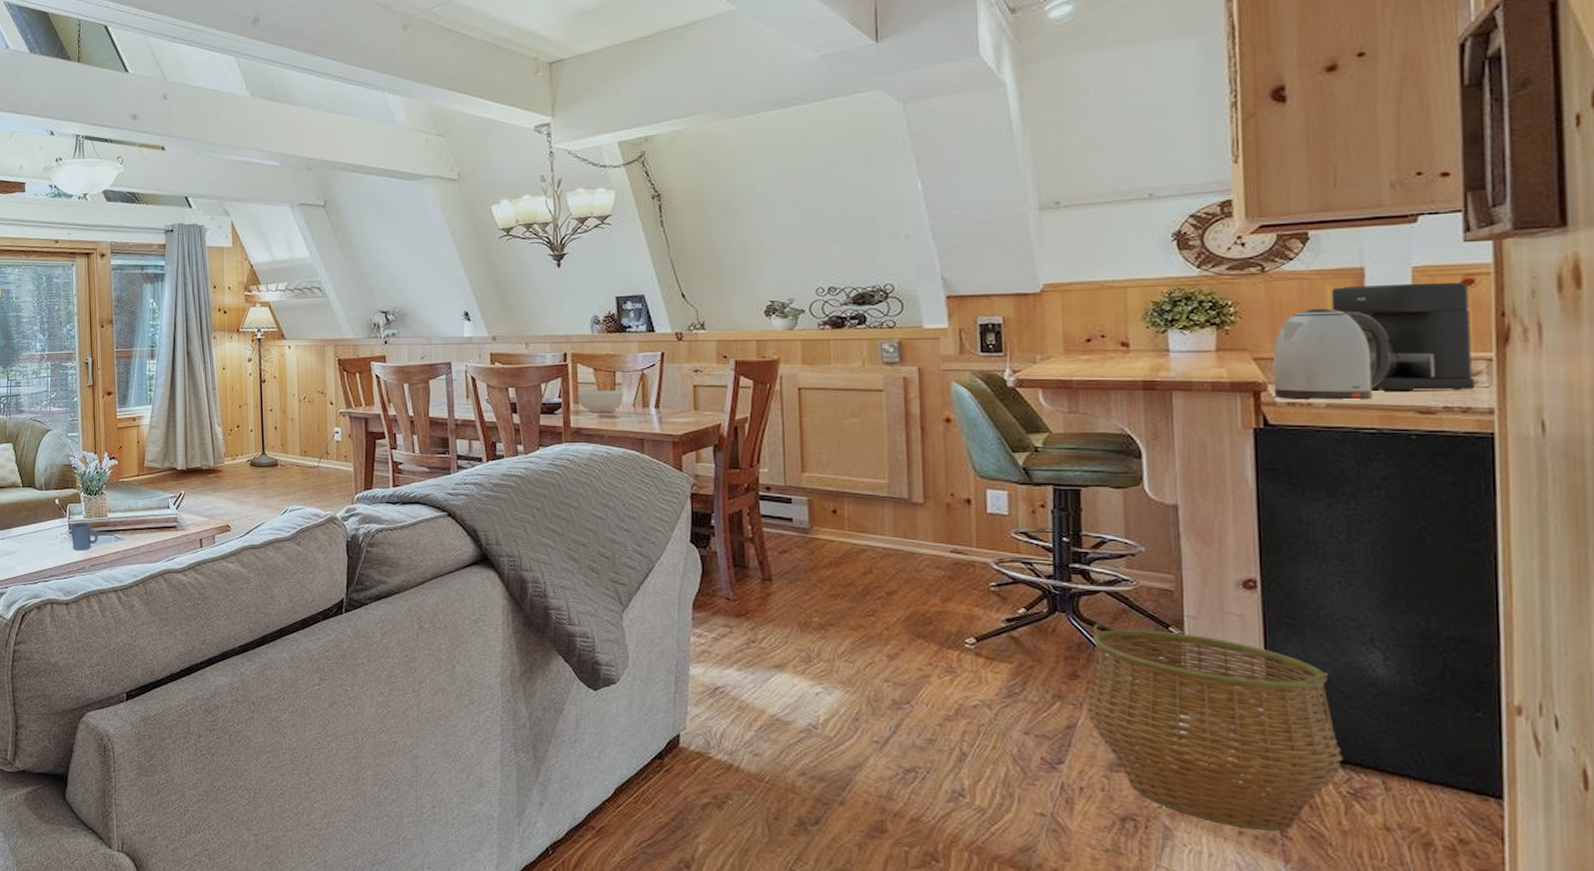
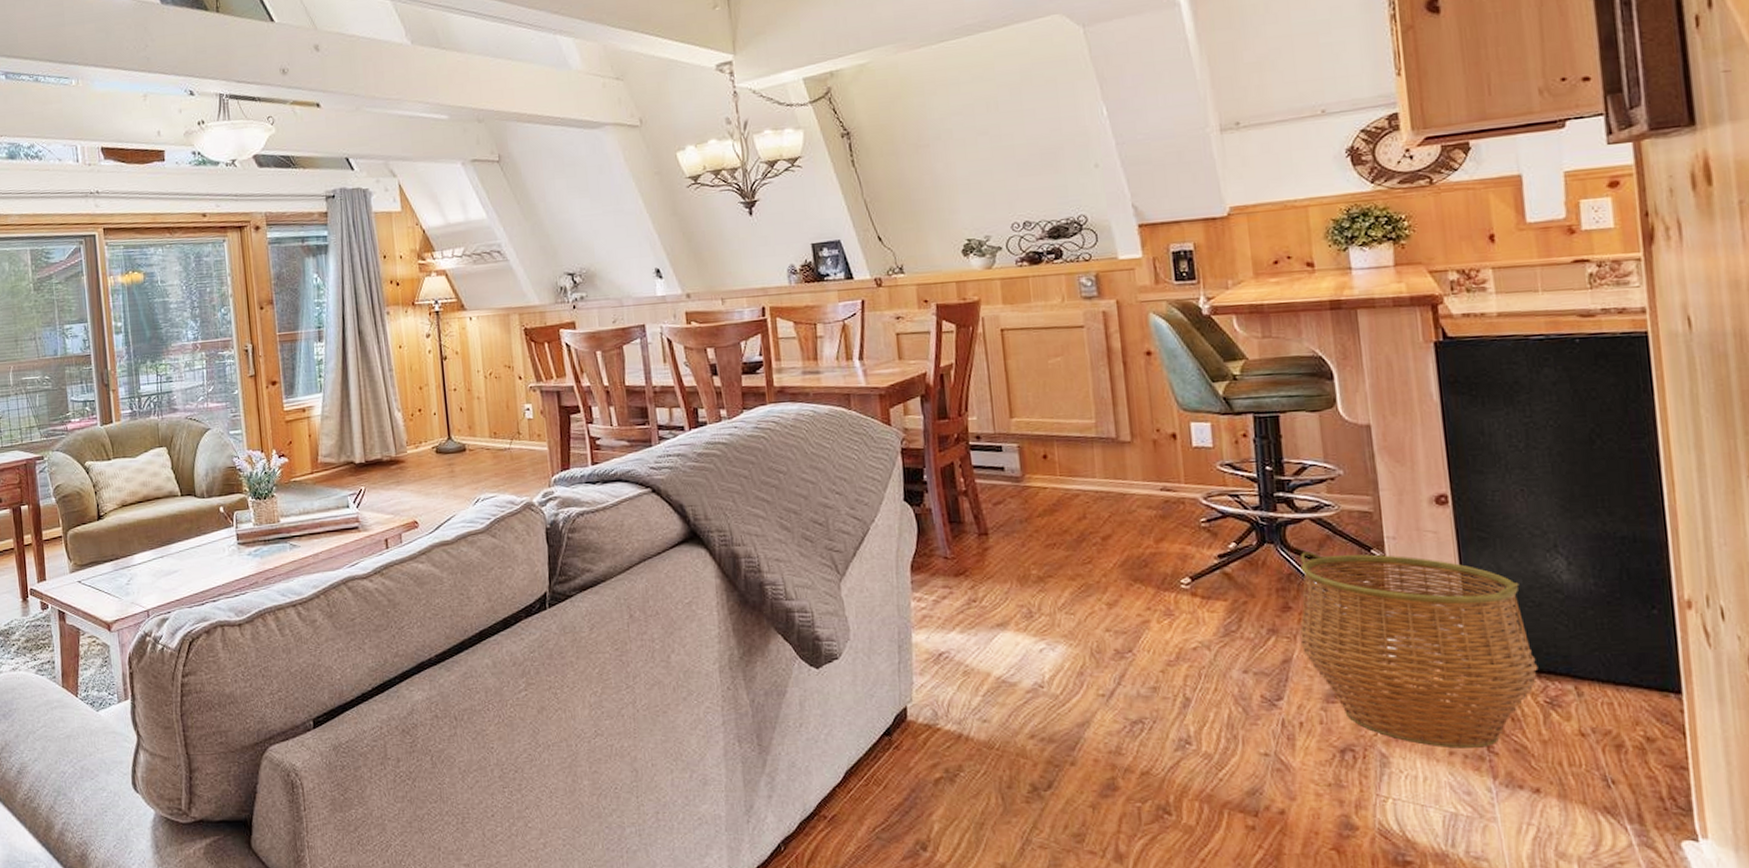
mug: present [70,522,98,552] -> none [238,530,271,565]
bowl: present [578,390,623,413] -> none [779,343,826,370]
kettle: present [1272,308,1391,400] -> none [1446,217,1551,310]
coffee maker: present [1331,282,1476,392] -> none [1494,184,1628,298]

